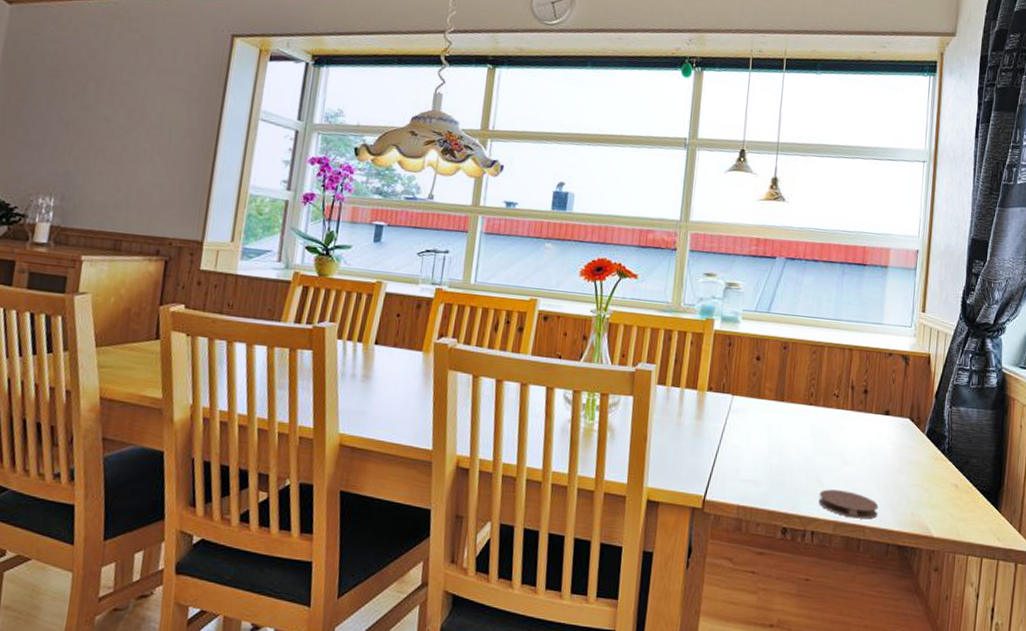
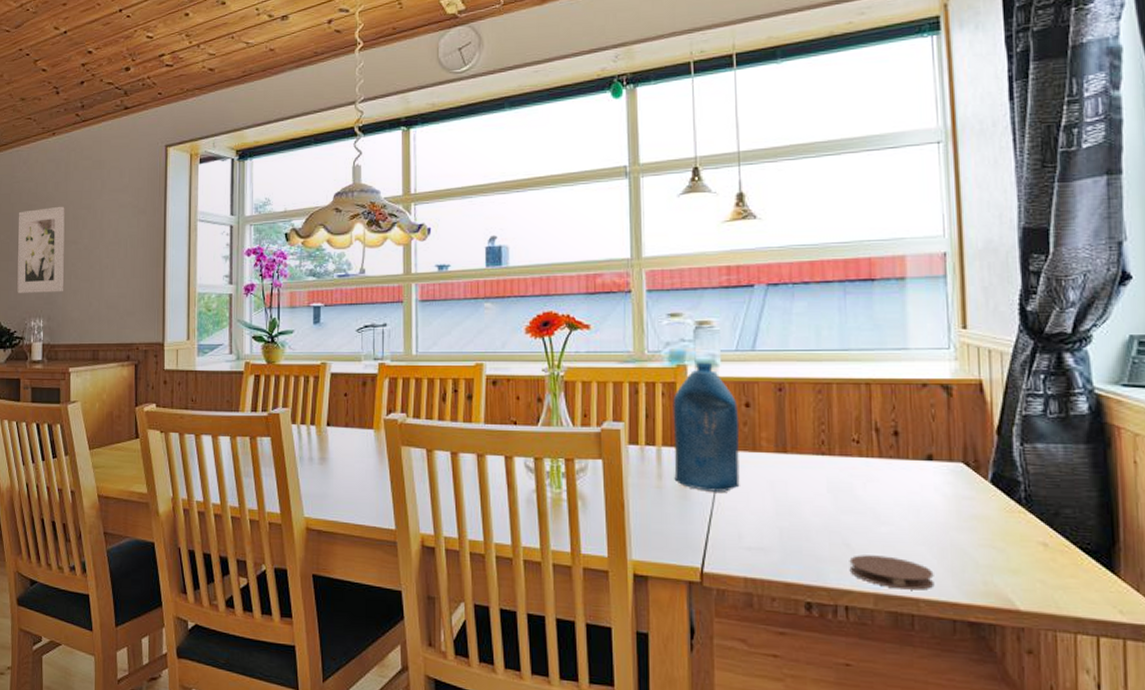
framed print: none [24,74,100,172] -> present [17,206,65,293]
bottle: none [692,317,751,432] -> present [672,362,740,492]

